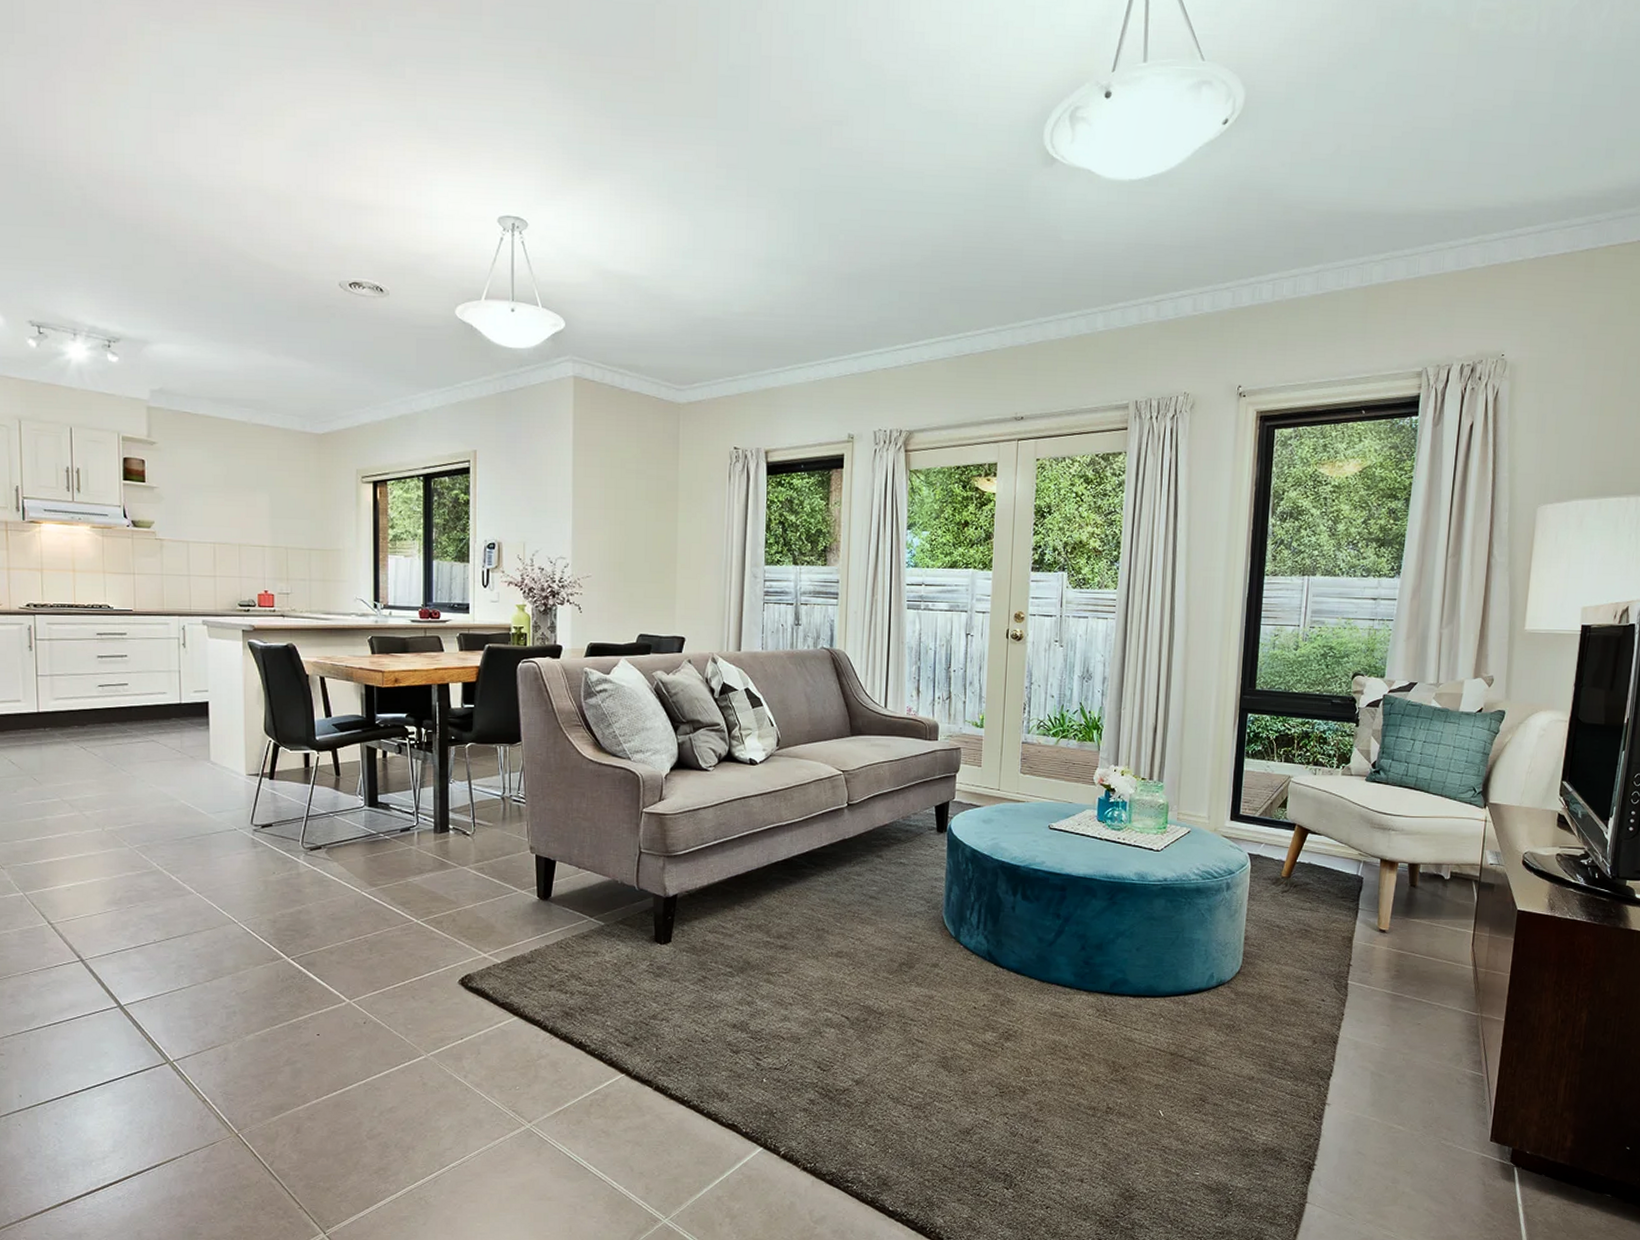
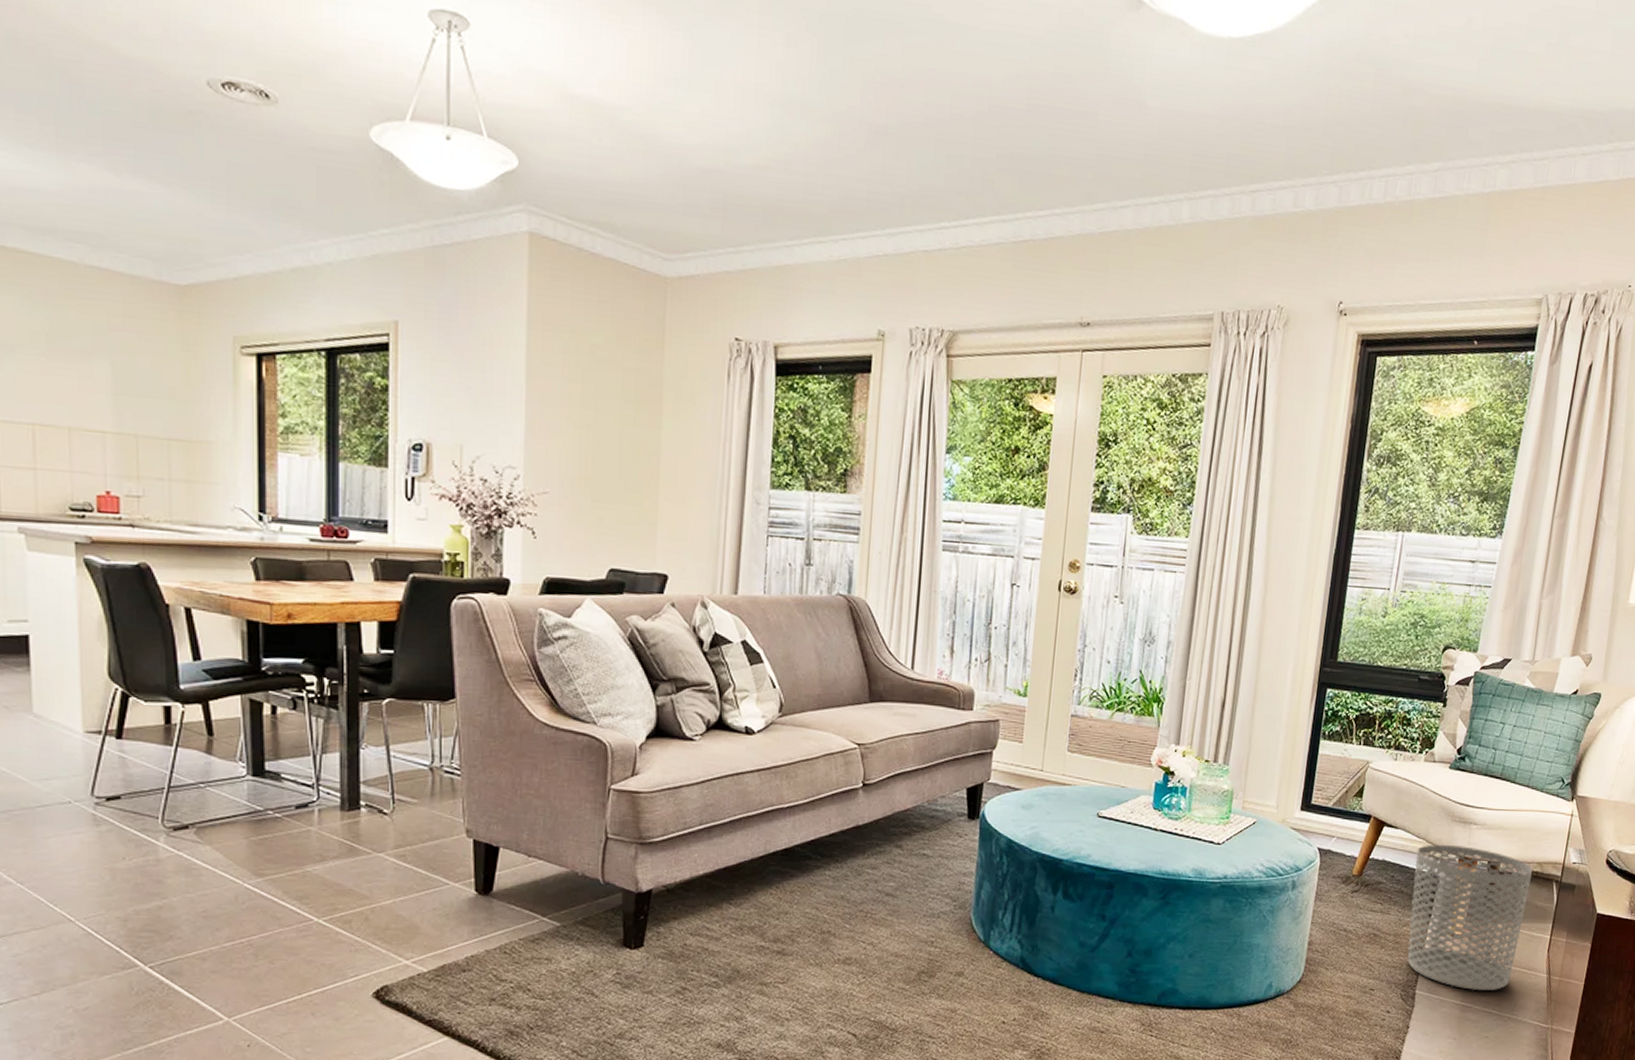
waste bin: none [1337,848,1452,982] -> present [1407,844,1533,991]

